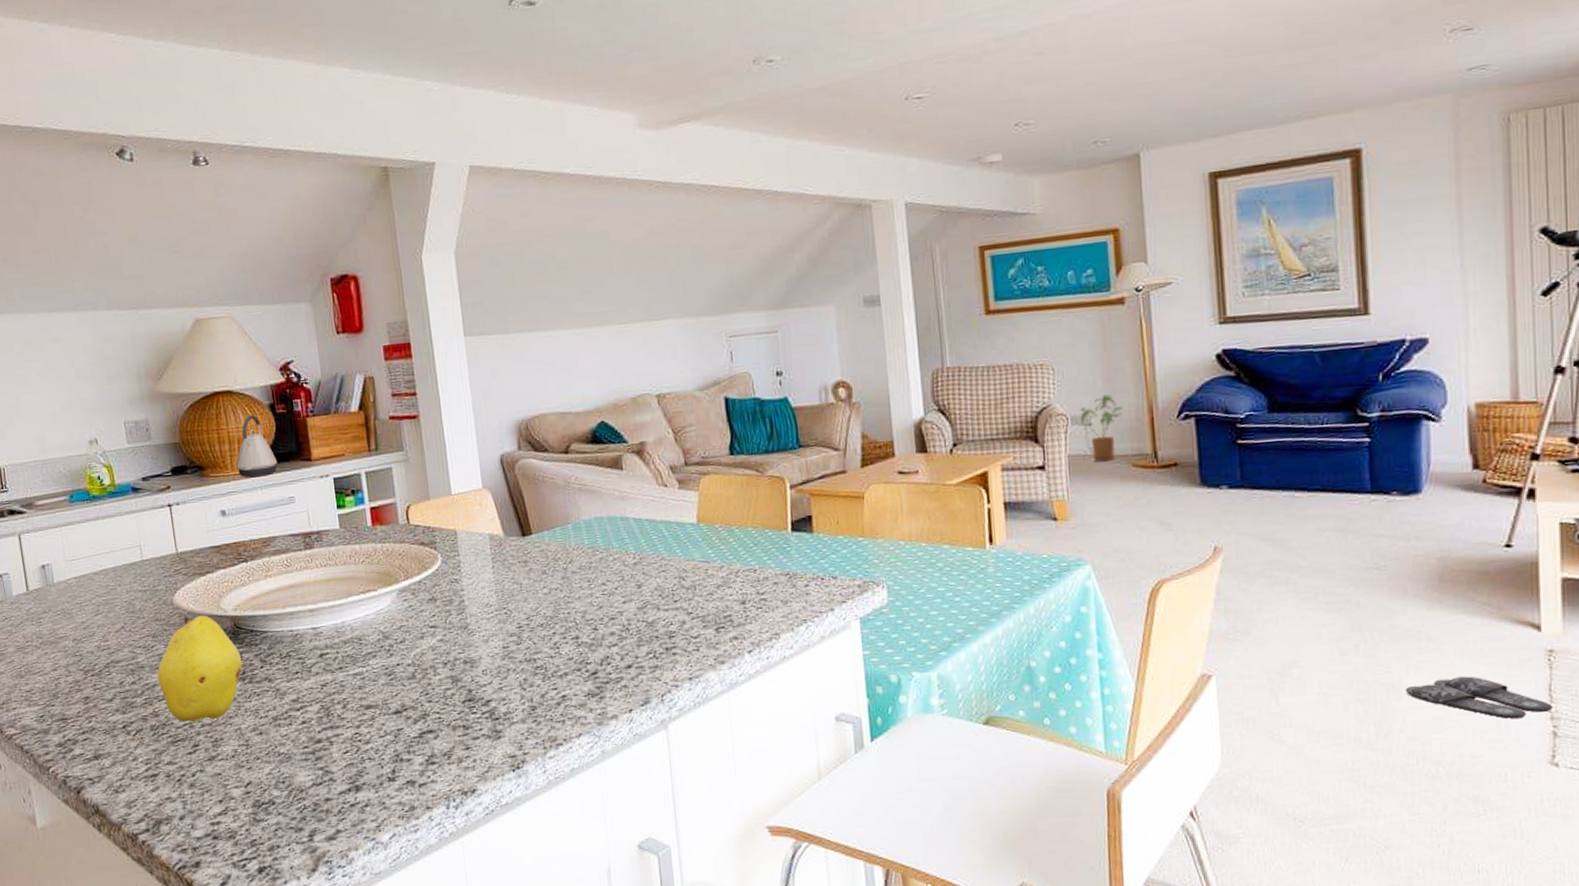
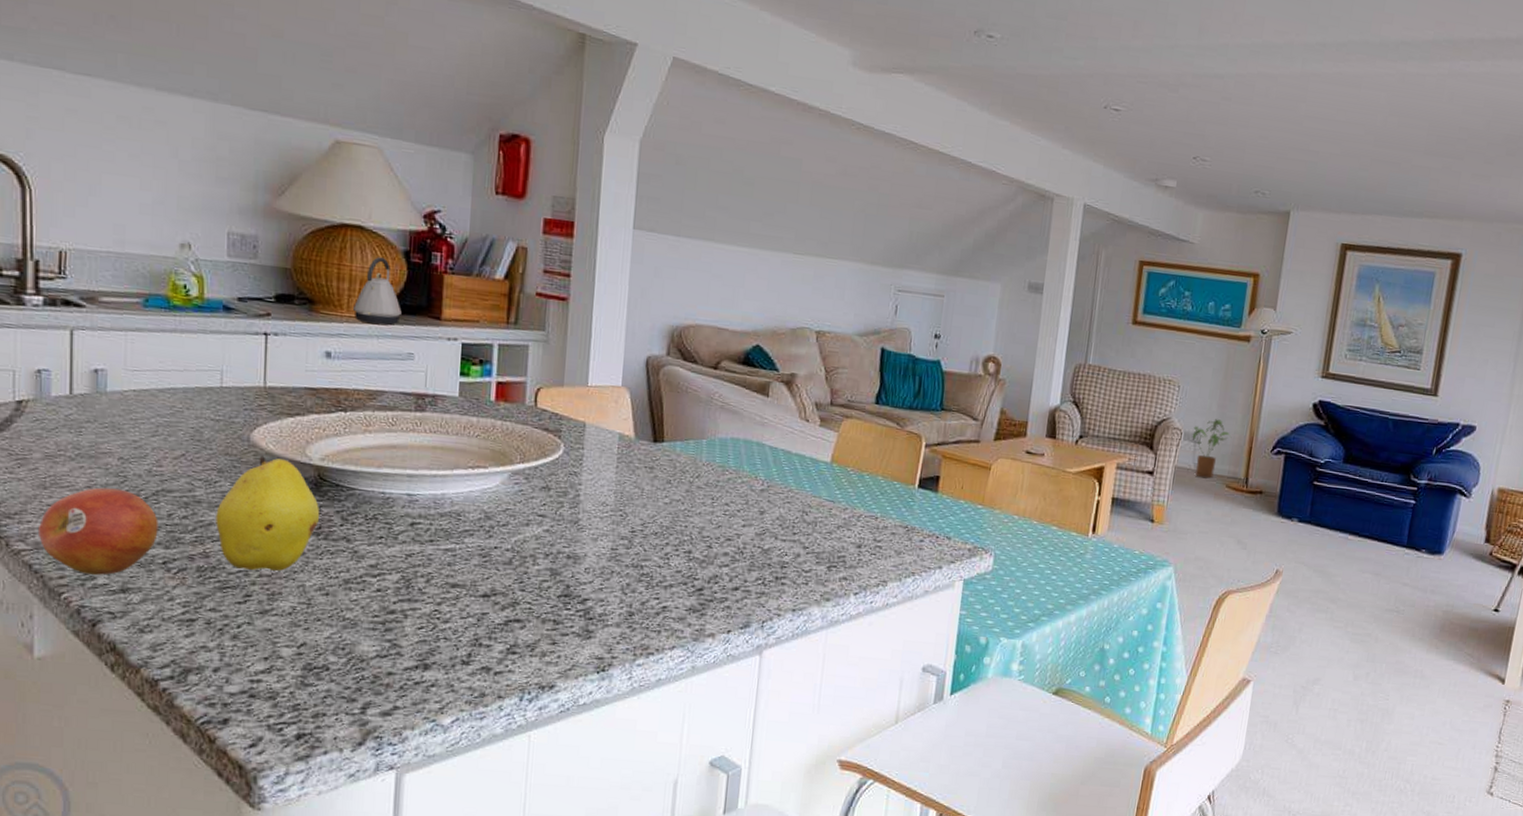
fruit: none [22,667,115,747] -> present [37,487,158,575]
slippers: present [1406,676,1552,719] -> none [1396,711,1499,753]

